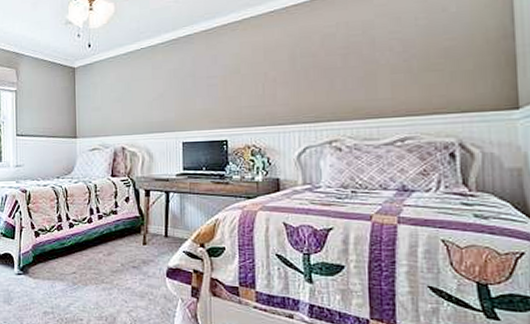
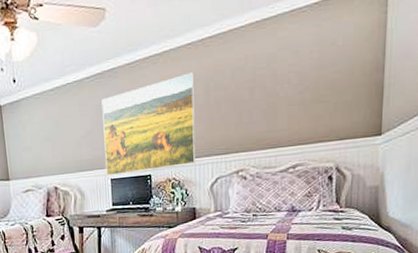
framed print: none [176,39,280,140] -> present [101,72,196,177]

